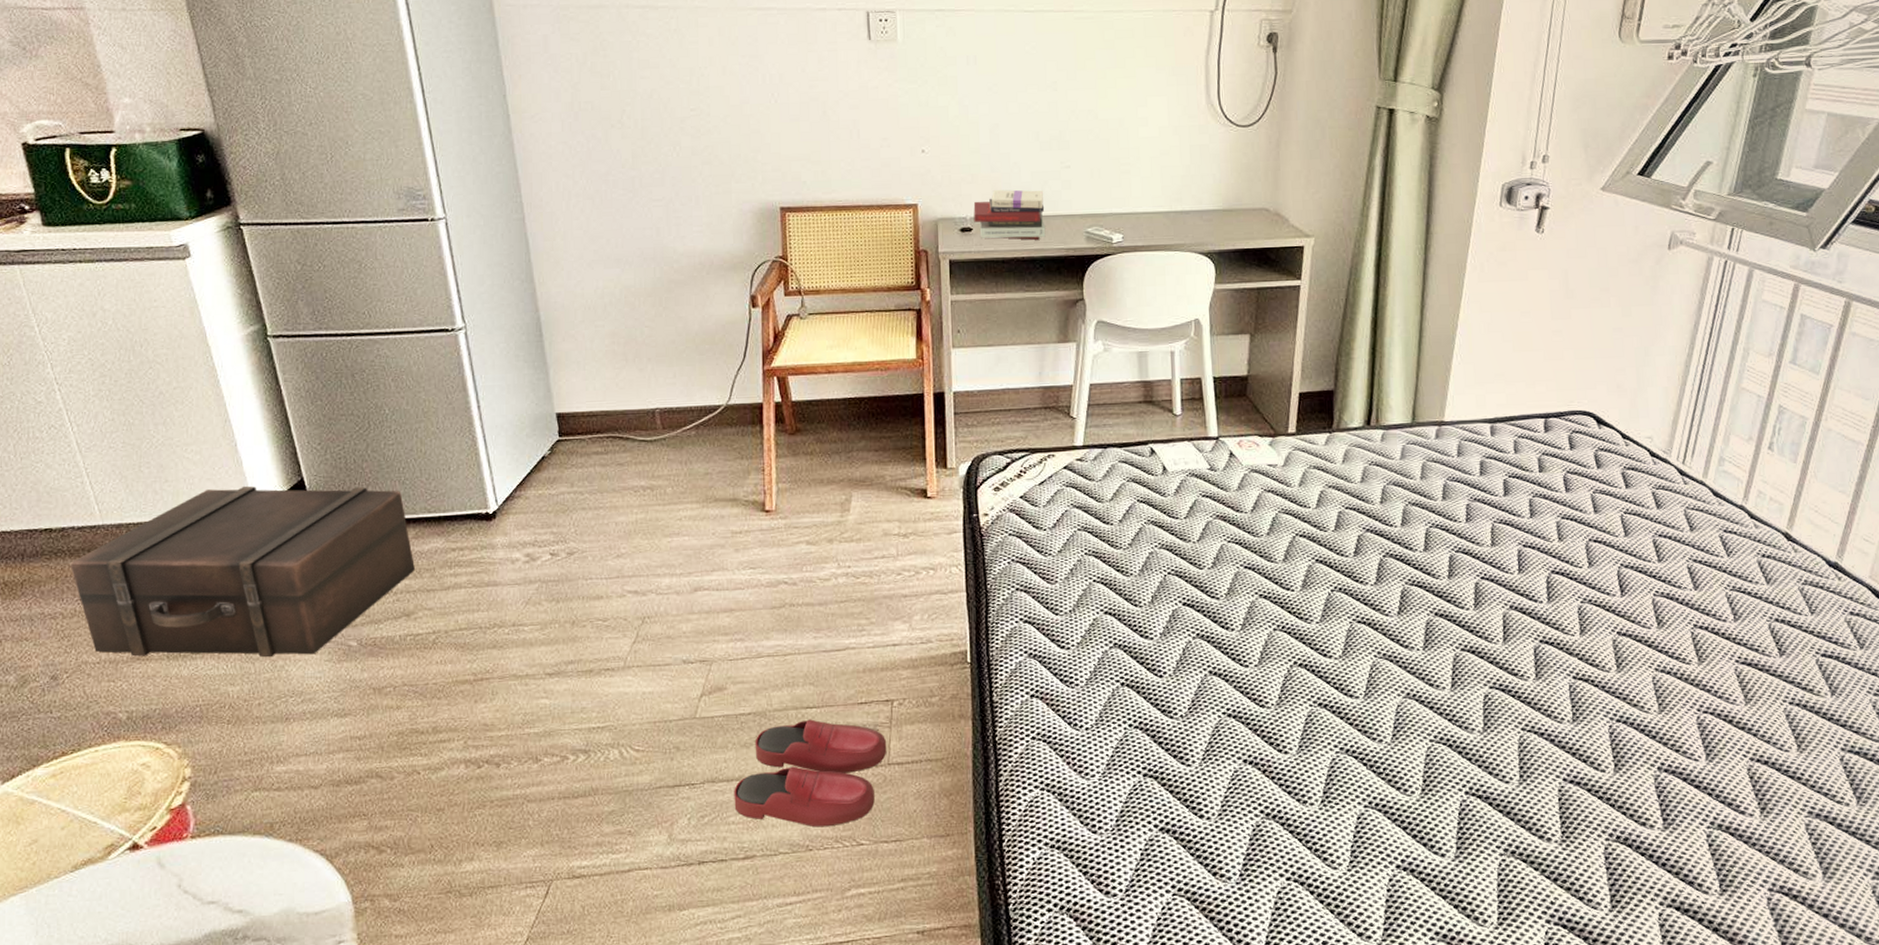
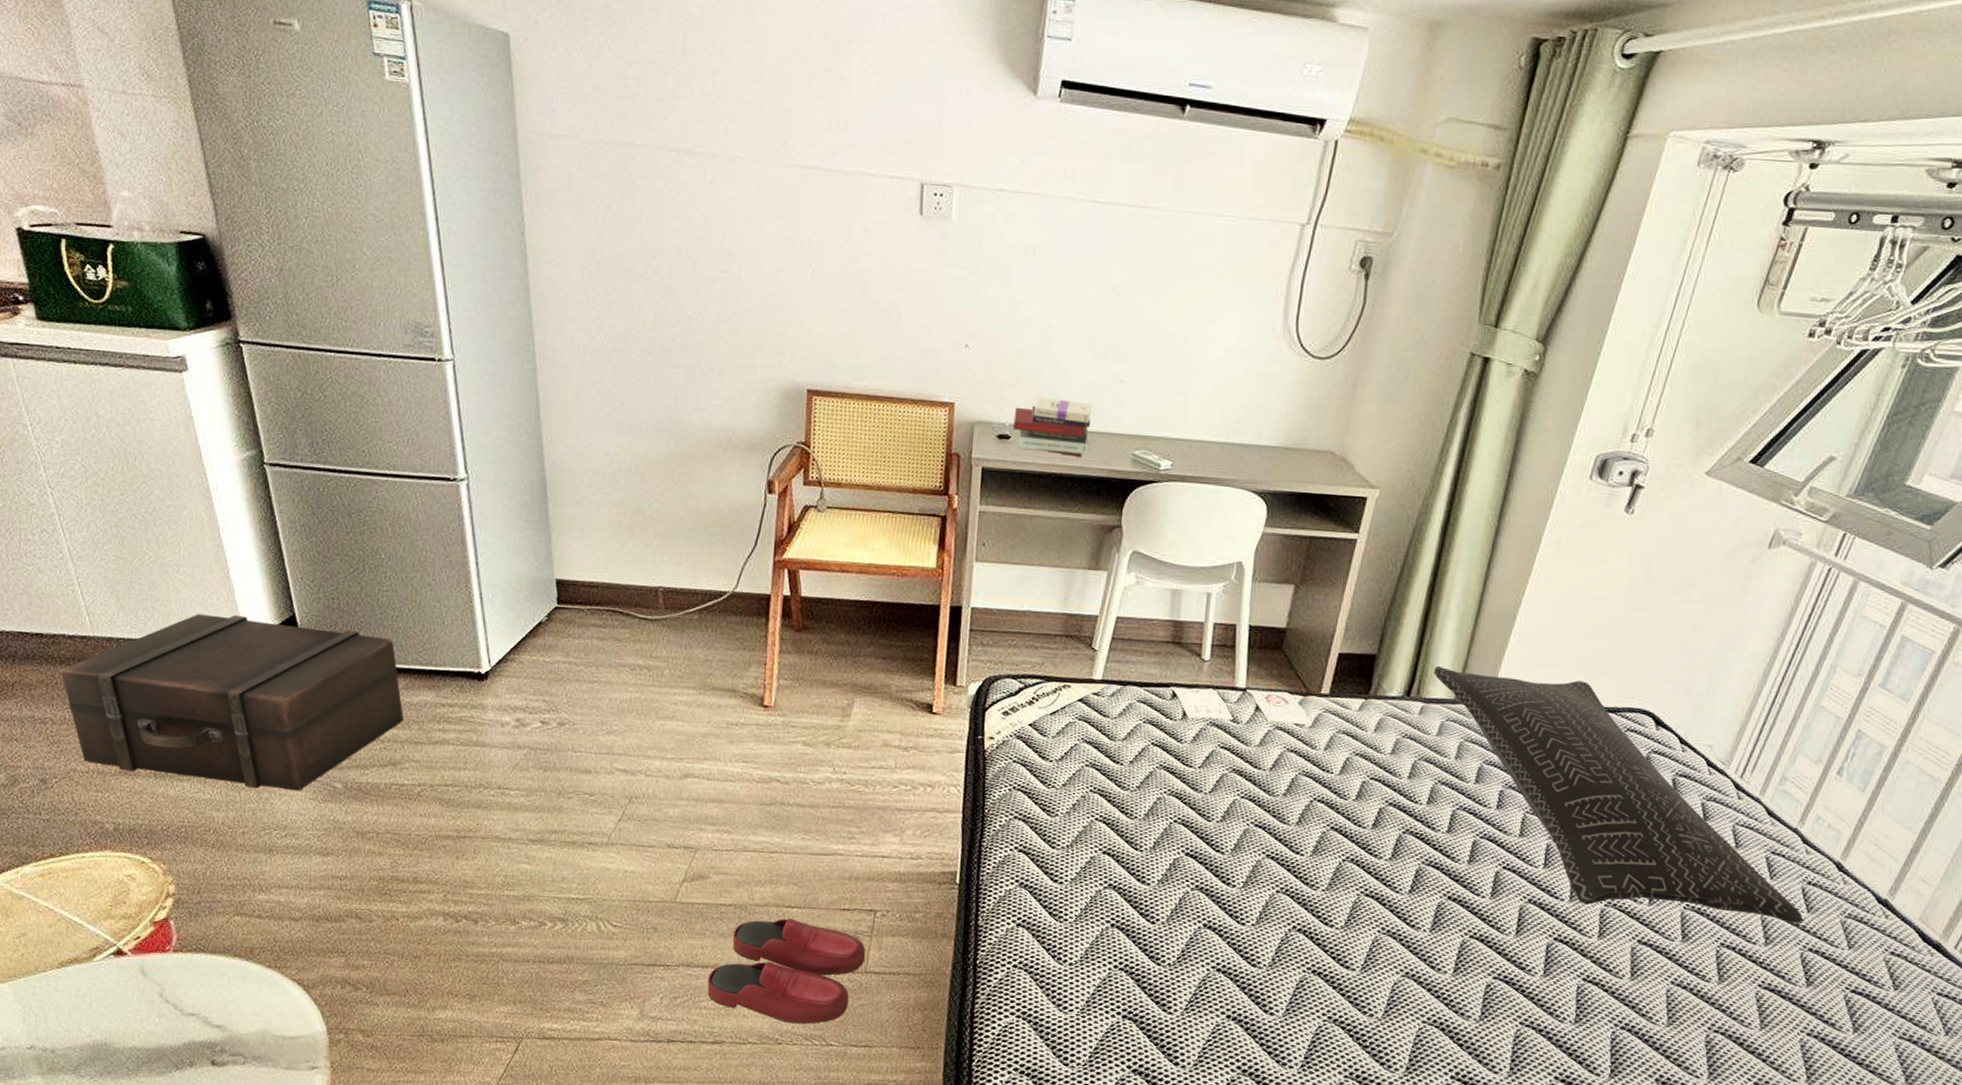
pillow: none [1388,391,1765,604] -> present [1433,665,1804,923]

